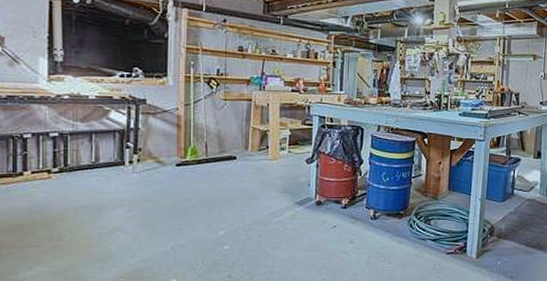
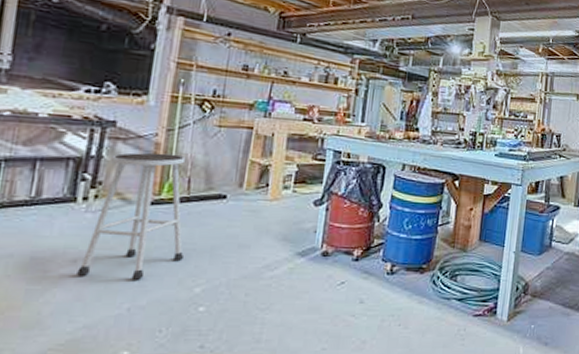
stool: none [132,124,208,225] -> present [77,152,186,280]

